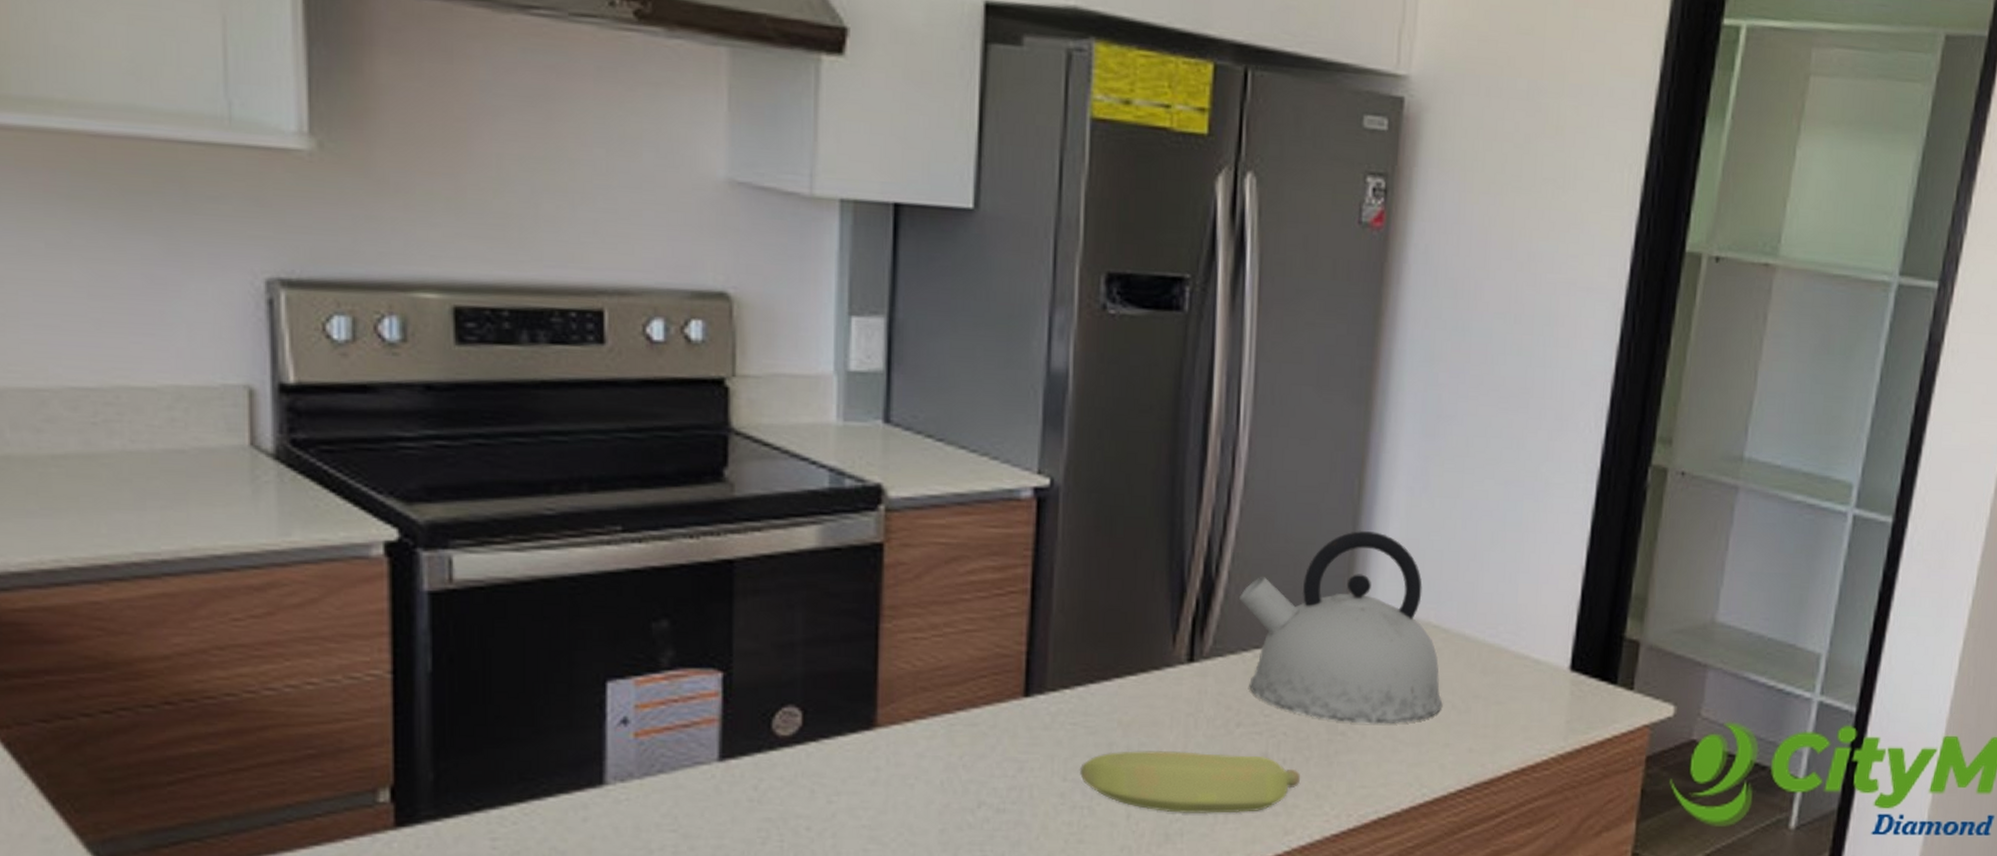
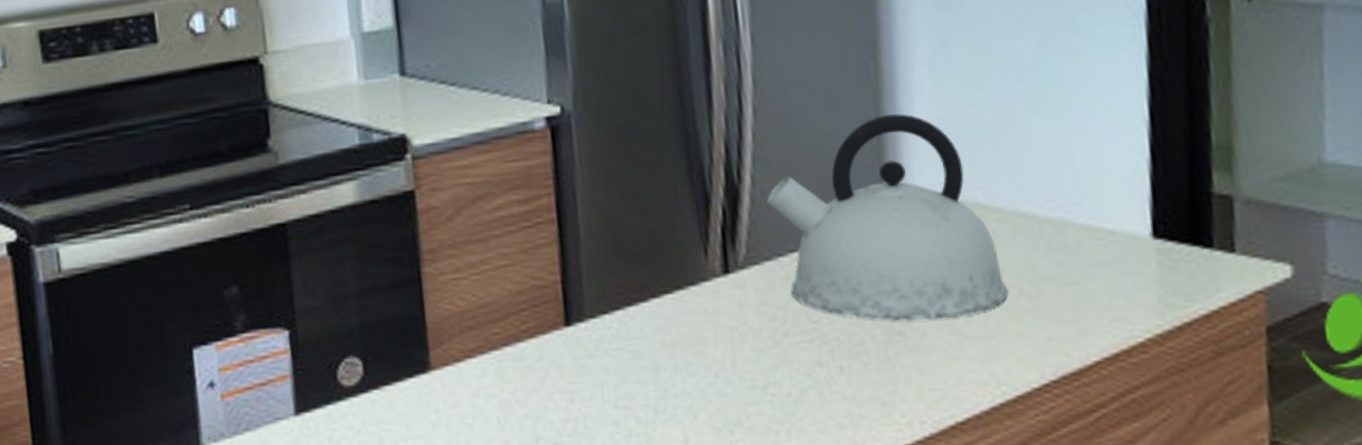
banana: present [1079,750,1300,814] -> none [629,365,862,434]

